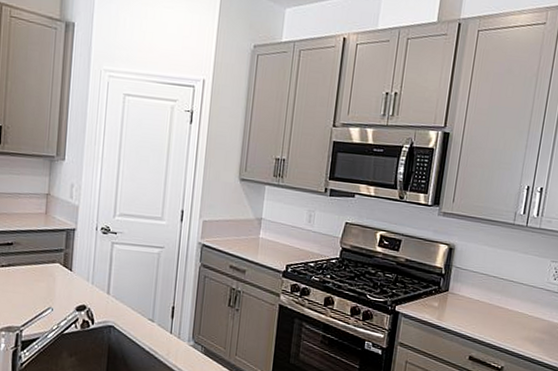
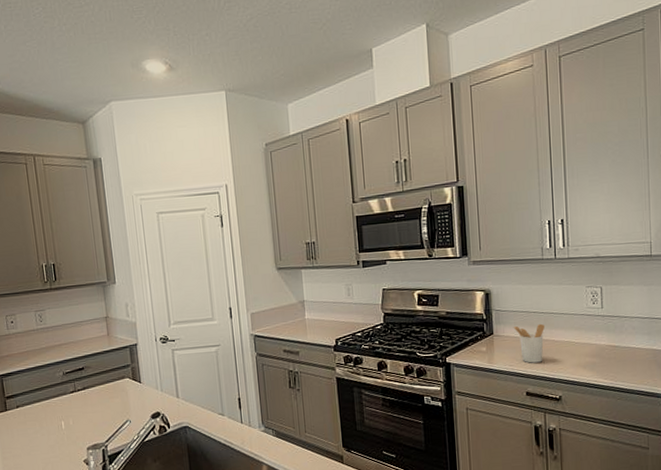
utensil holder: none [470,287,501,329] -> present [513,323,544,363]

